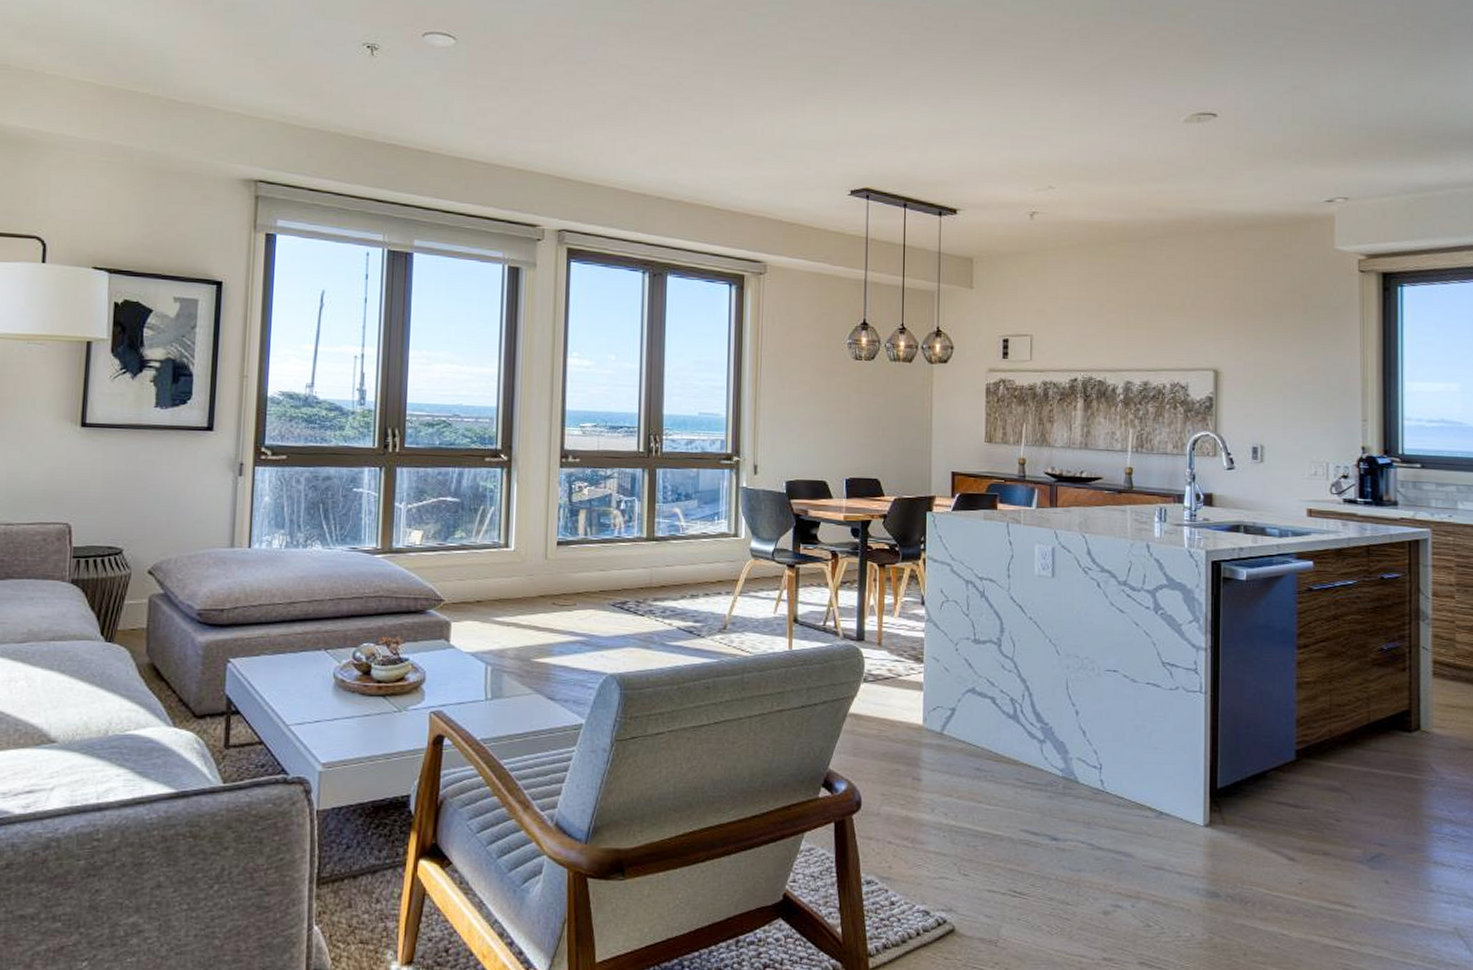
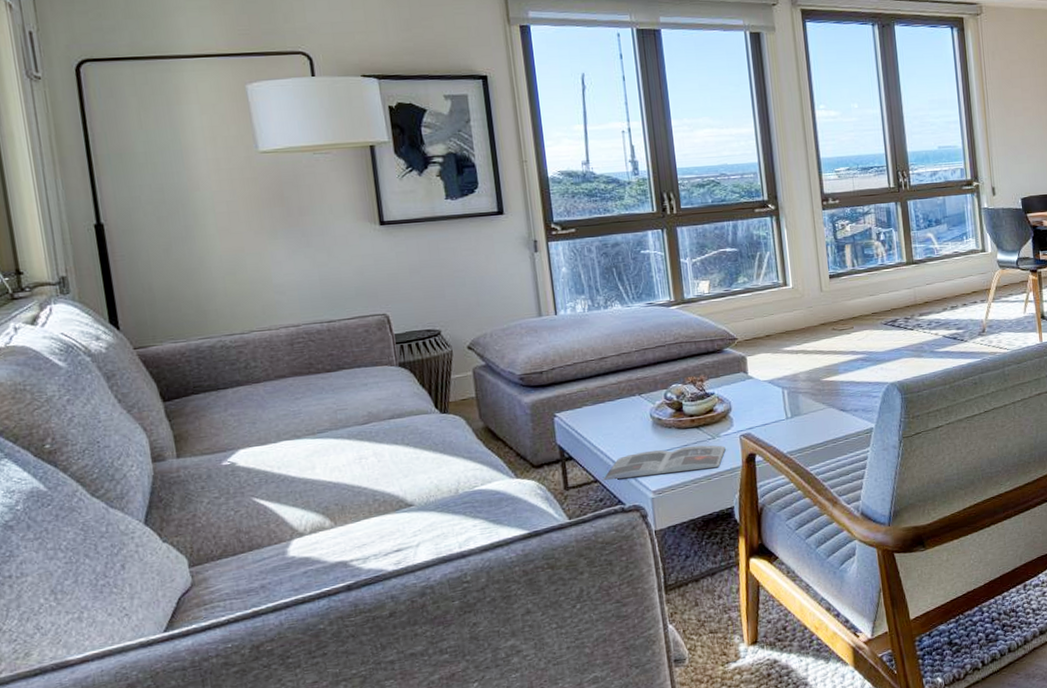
magazine: none [269,715,412,747] -> present [603,445,726,481]

